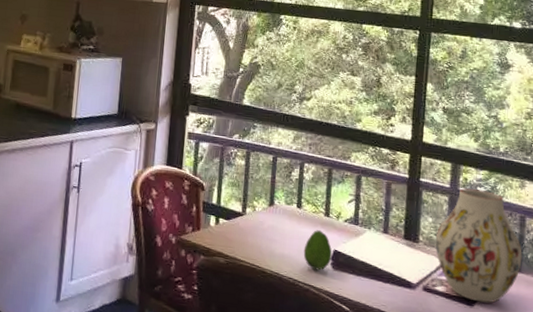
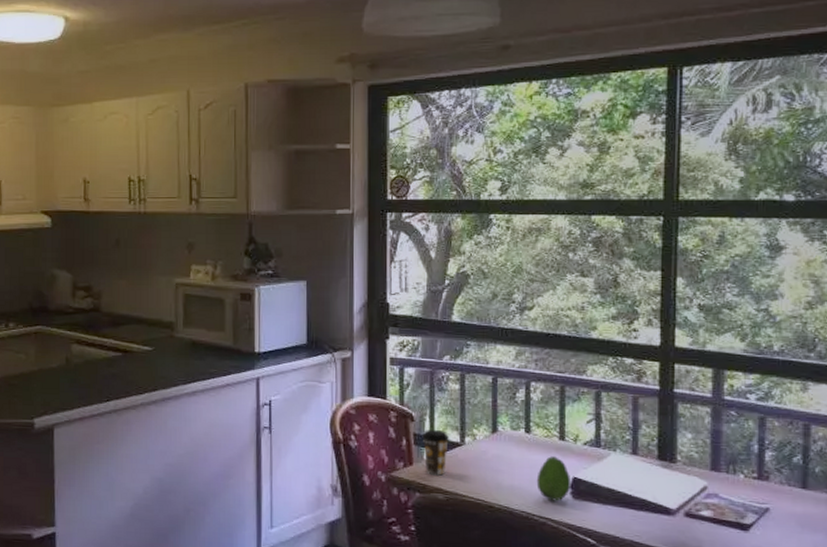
coffee cup: none [210,199,234,241] -> present [422,429,450,476]
vase: present [436,188,523,303] -> none [698,397,808,527]

